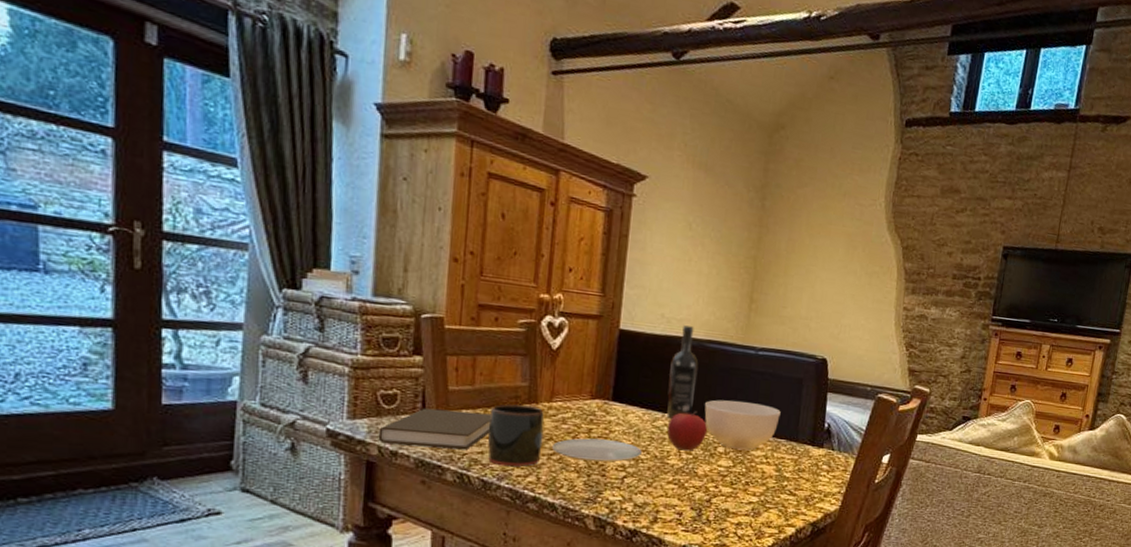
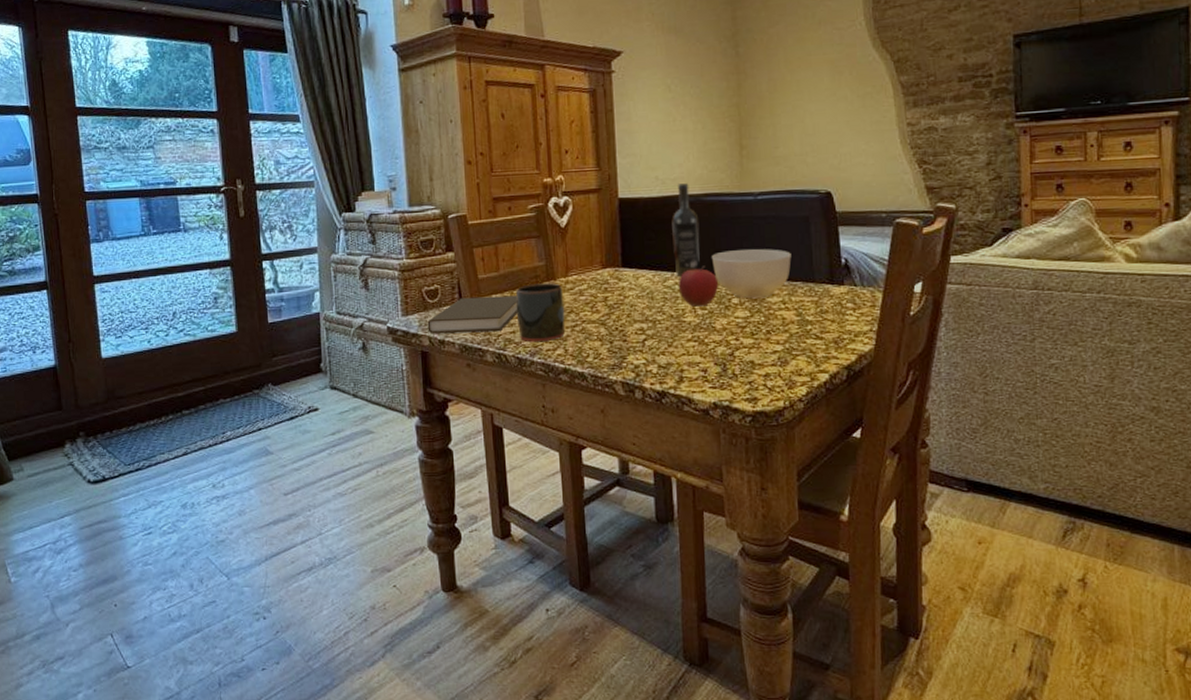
plate: present [551,438,642,463] -> none [573,305,658,329]

